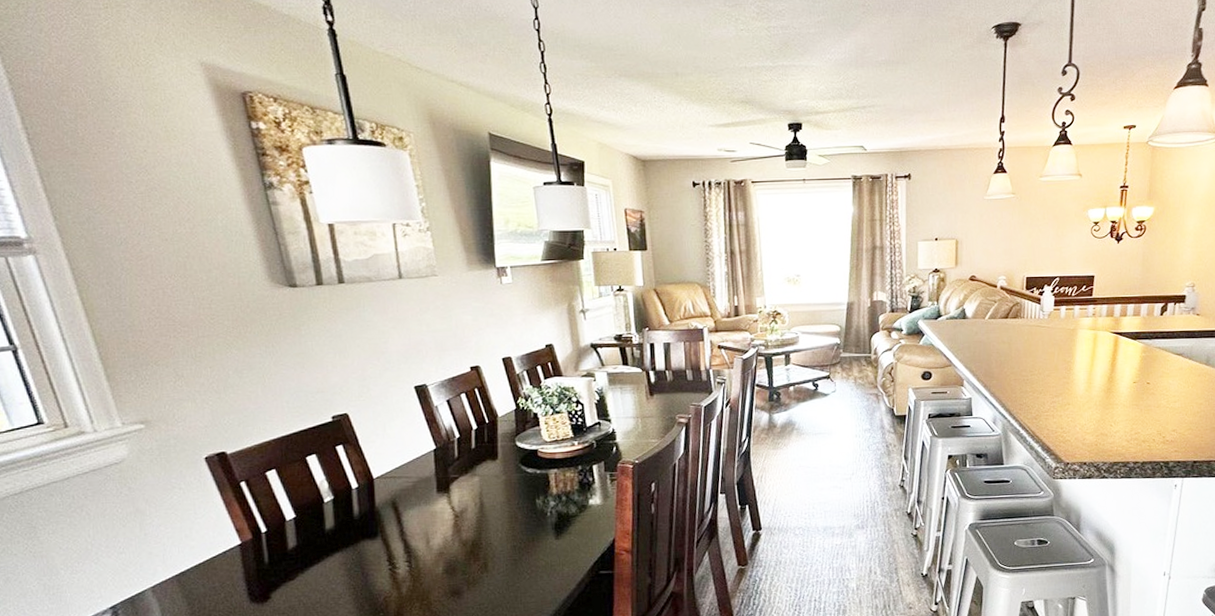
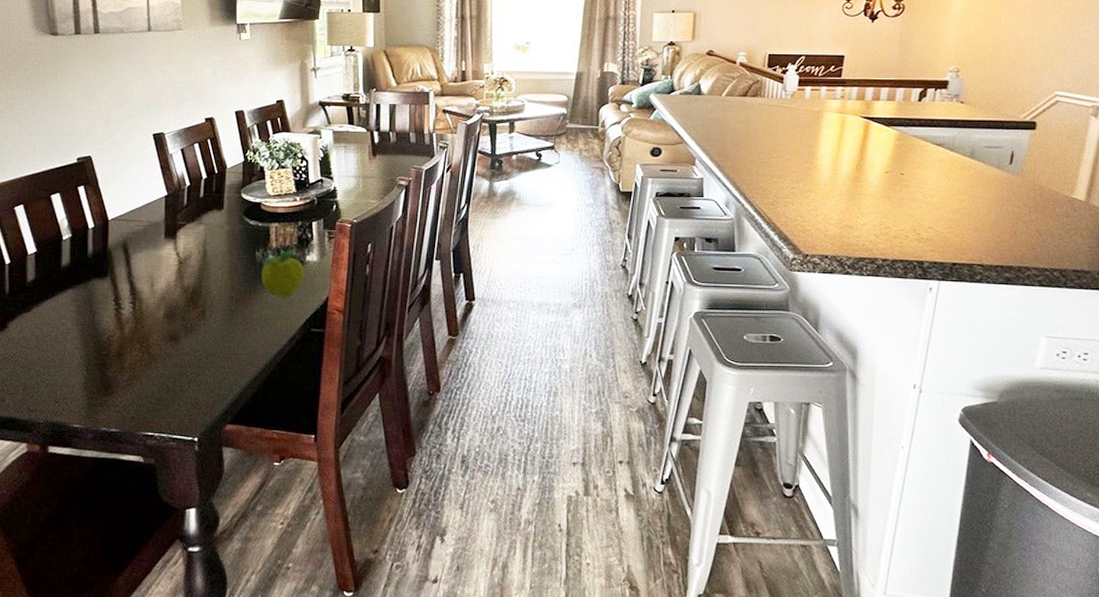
fruit: none [544,495,588,543] -> present [261,251,304,297]

